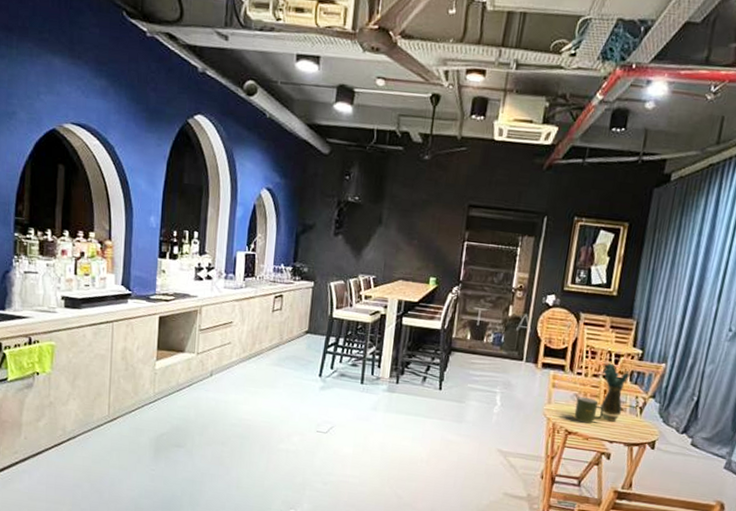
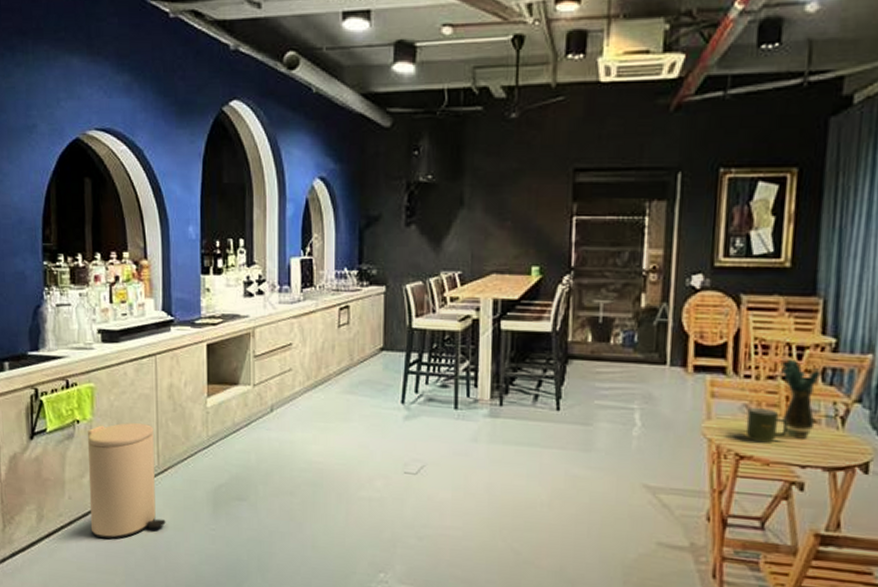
pedal bin: none [43,377,112,475] -> present [87,423,166,540]

